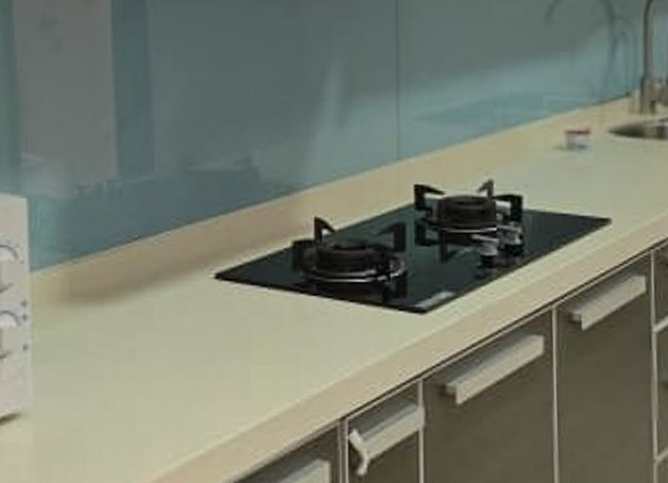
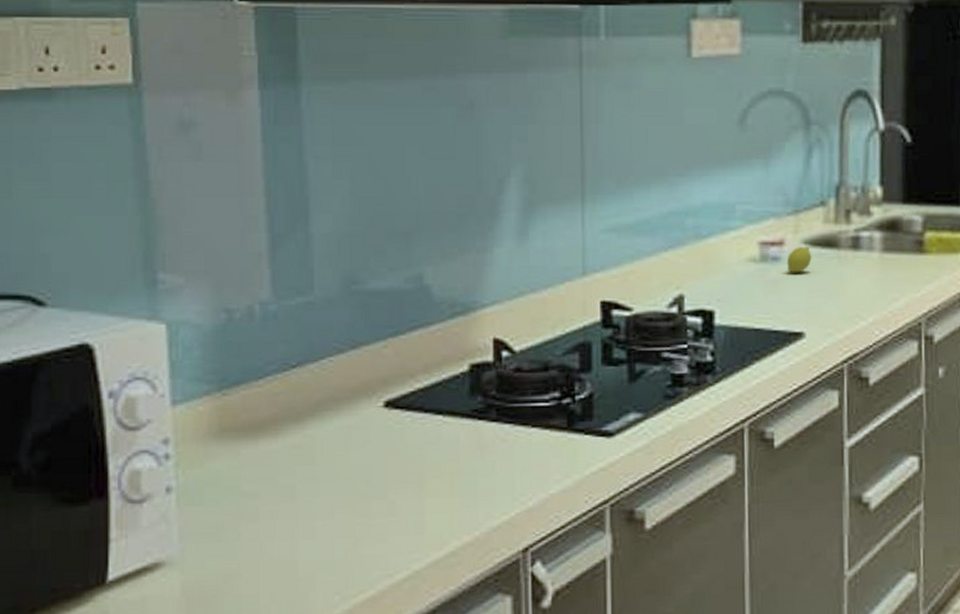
fruit: none [593,135,618,161] -> present [786,246,812,273]

